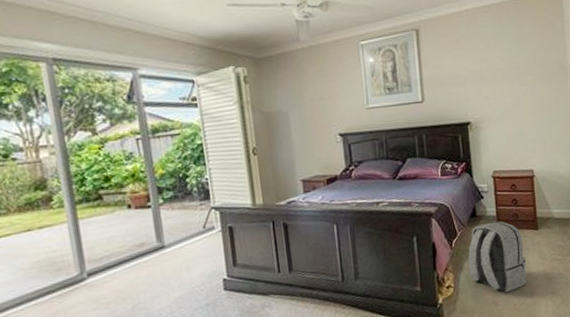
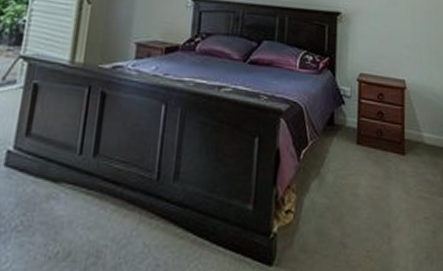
backpack: present [468,221,526,293] -> none [316,135,386,232]

